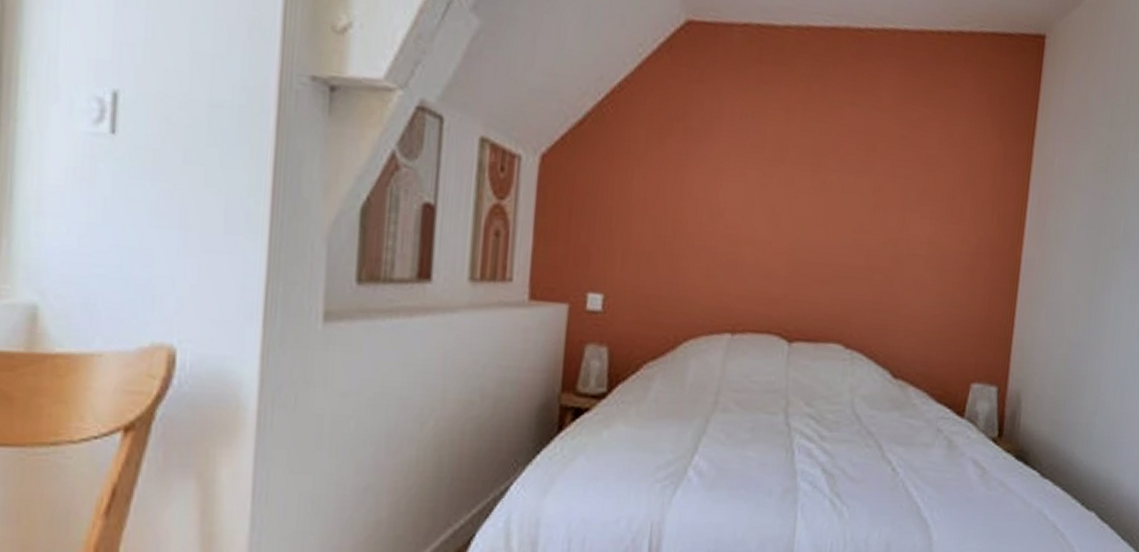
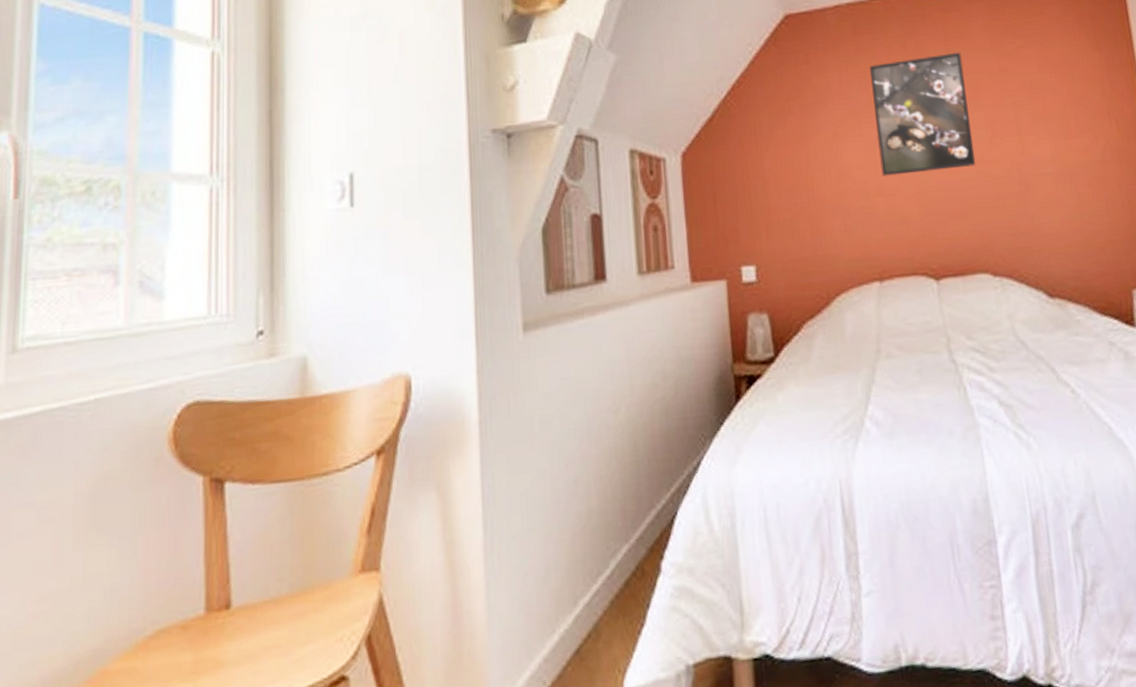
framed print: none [756,101,865,233] -> present [870,52,976,176]

